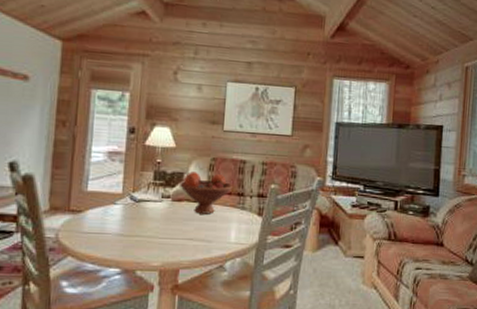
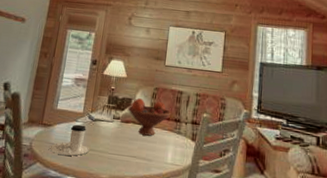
coffee cup: none [82,207,136,245] -> present [49,124,90,156]

